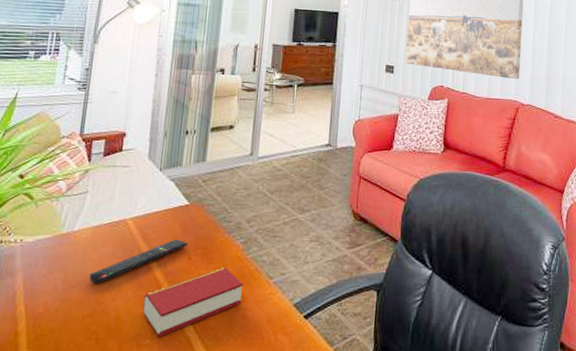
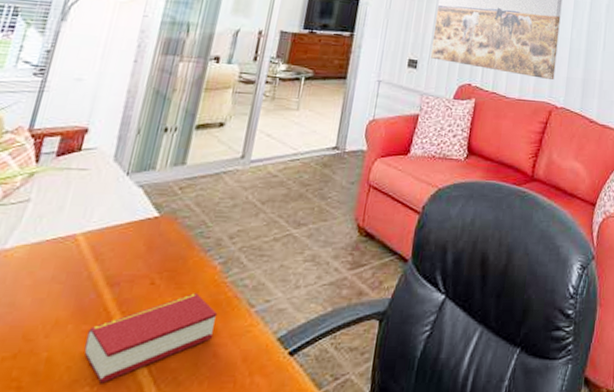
remote control: present [89,239,188,284] -> none [17,259,152,317]

